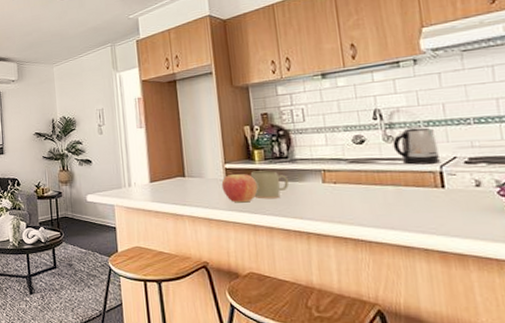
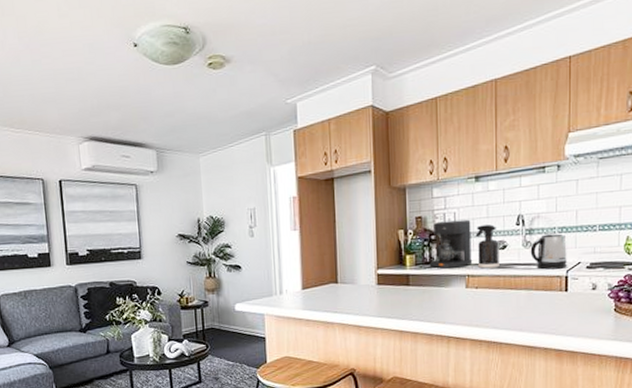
fruit: present [221,171,258,203] -> none [373,277,407,309]
mug: present [250,170,289,199] -> none [401,275,436,305]
coffee maker: none [279,115,328,164] -> present [429,219,473,269]
spray bottle: none [328,119,359,164] -> present [475,224,499,269]

